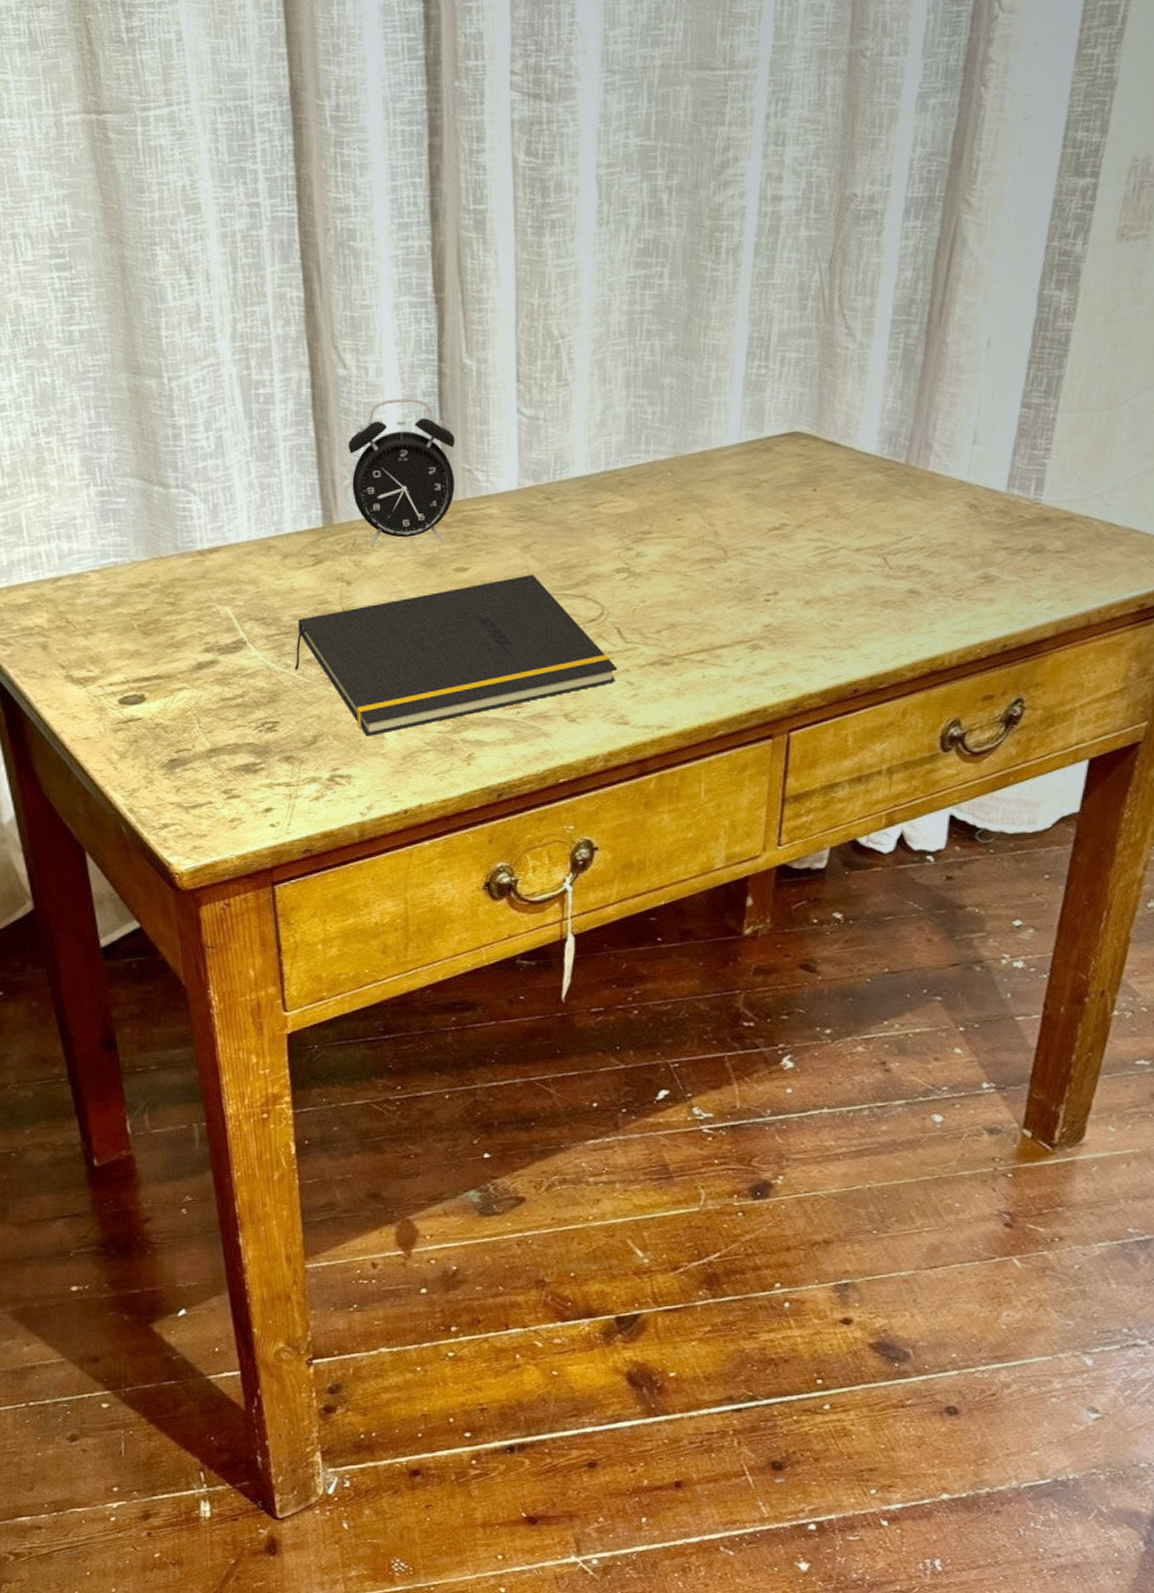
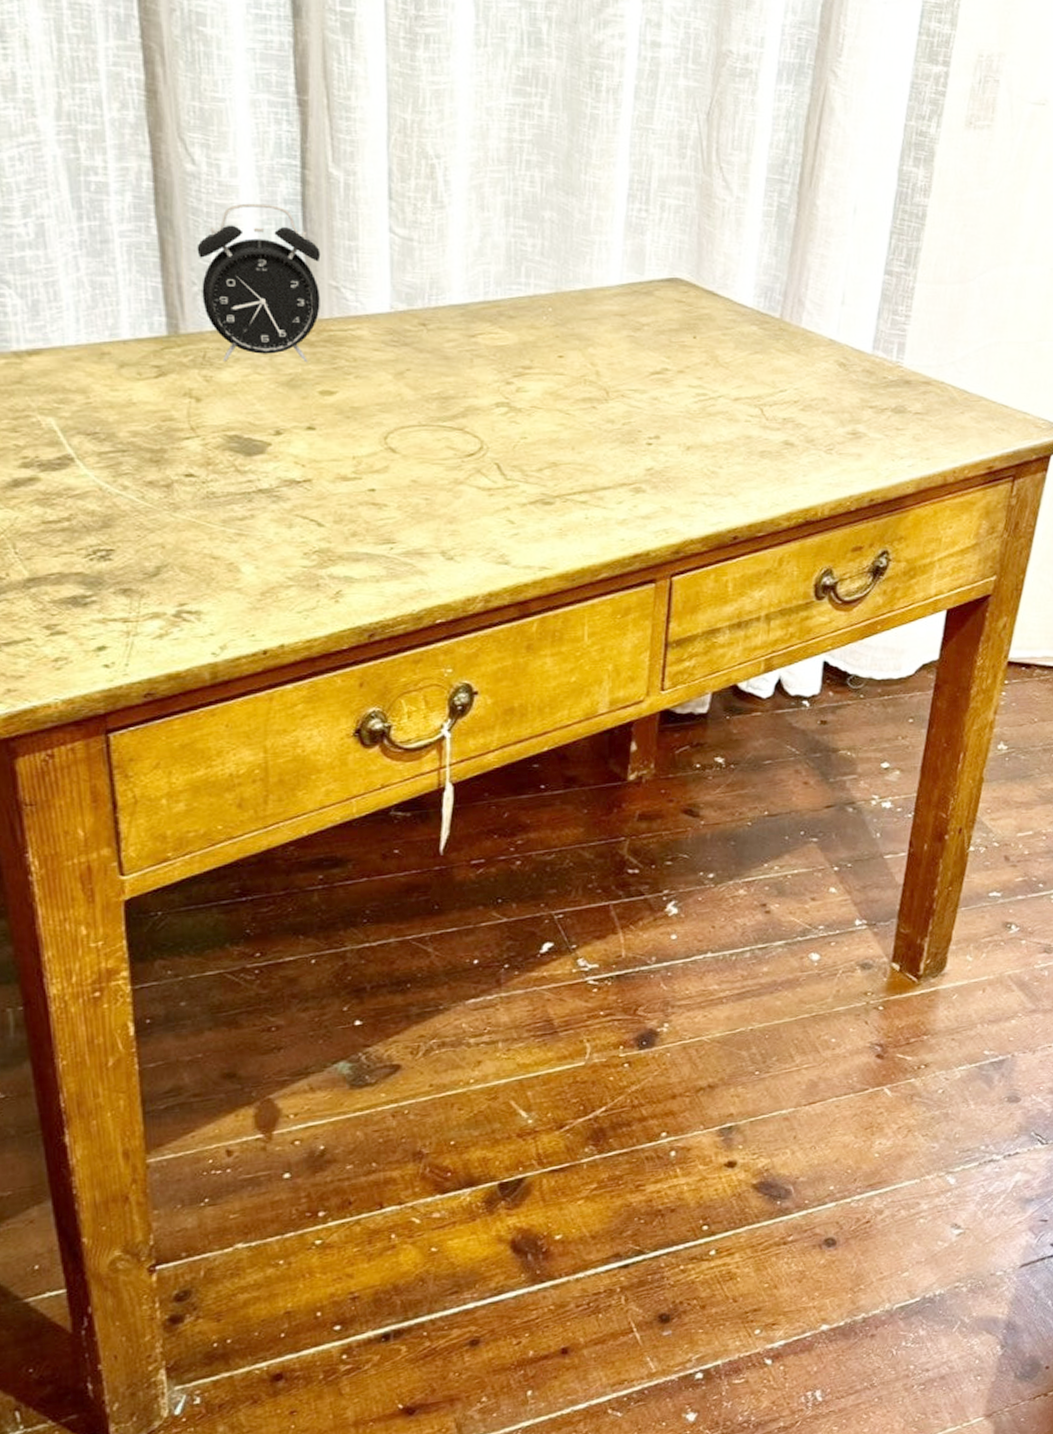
notepad: present [294,574,617,736] -> none [133,402,498,569]

